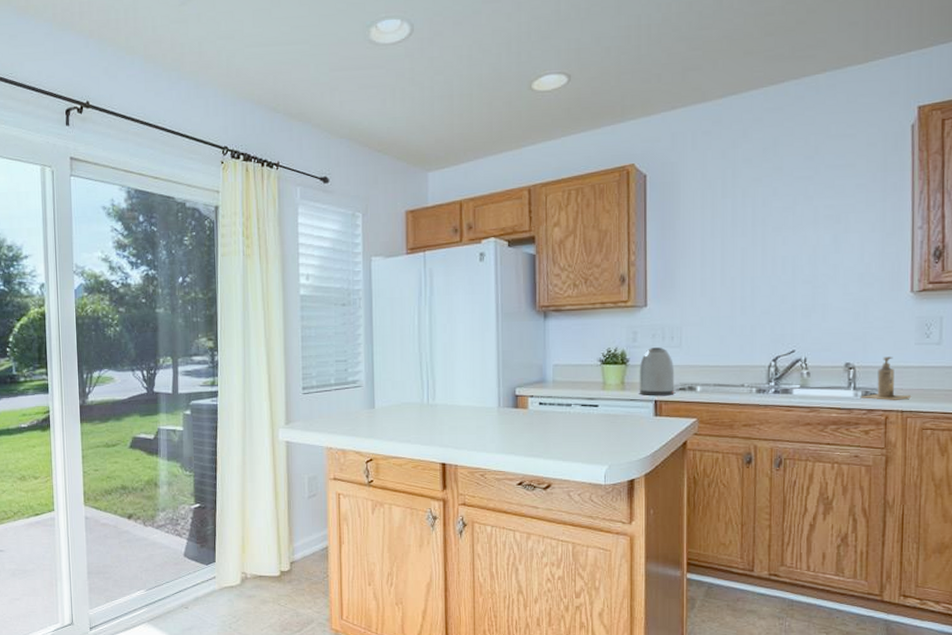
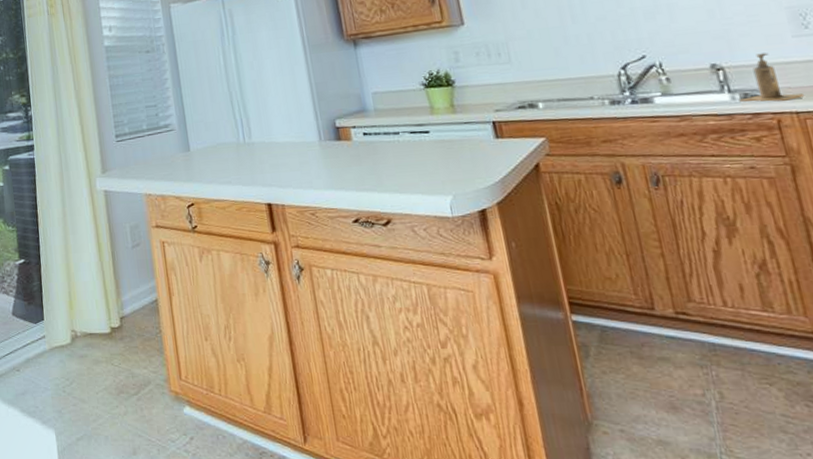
kettle: present [639,347,675,396] -> none [468,65,514,118]

